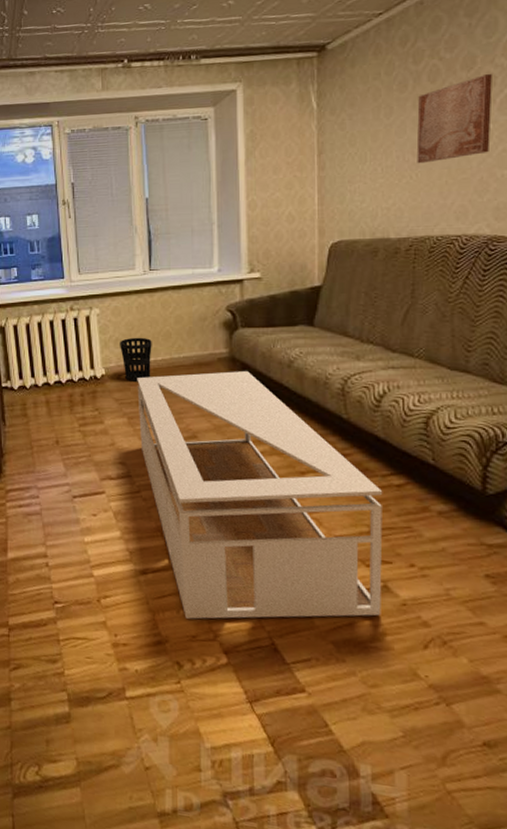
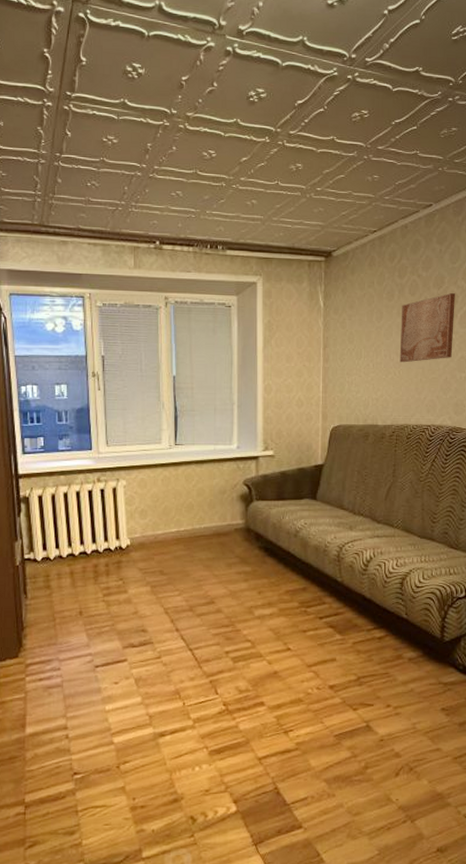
wastebasket: present [120,337,152,381] -> none [145,508,176,551]
coffee table: present [137,371,383,619] -> none [160,540,368,774]

